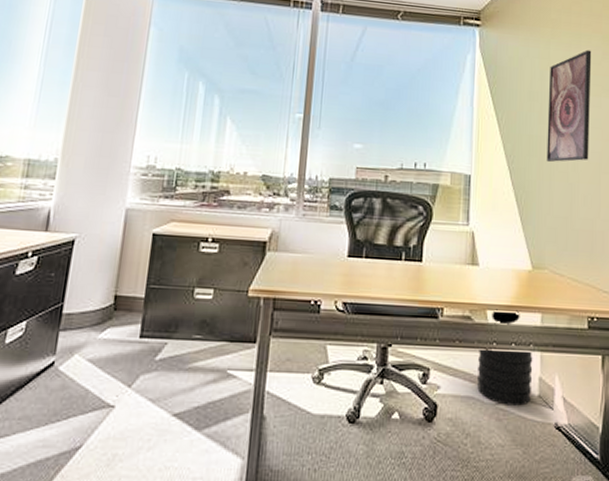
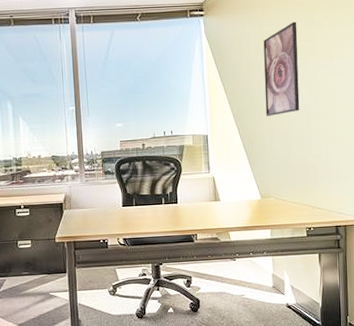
trash can: present [476,309,533,406] -> none [226,229,268,295]

